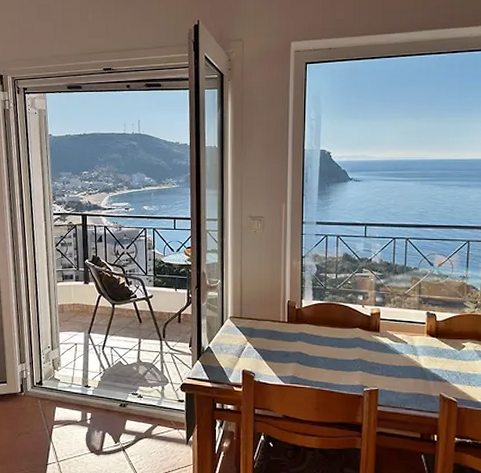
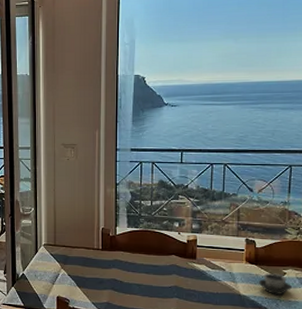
cup: none [439,346,470,367] -> present [258,273,292,295]

